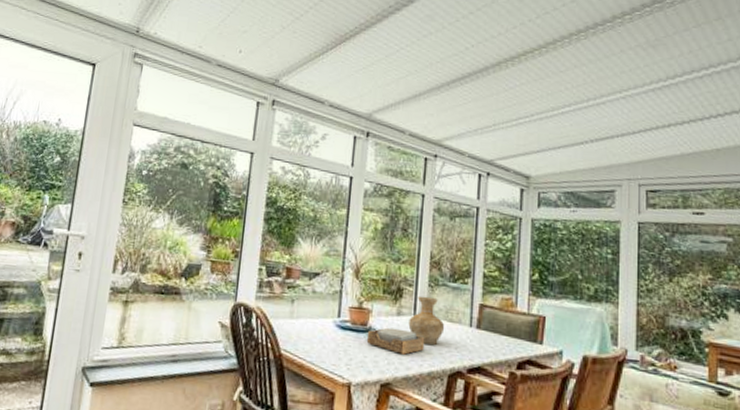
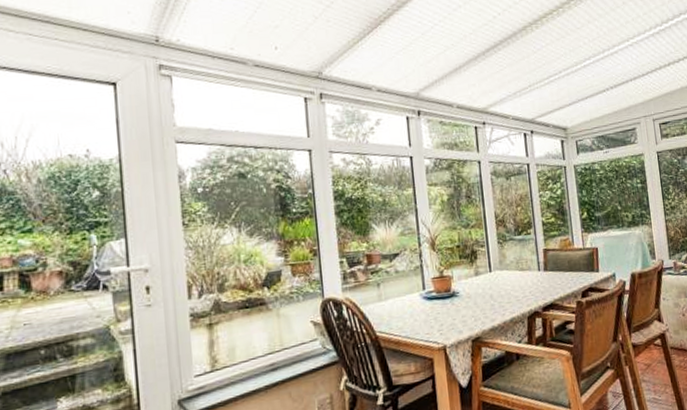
napkin holder: present [366,327,425,355] -> none [452,287,504,310]
vase: present [408,295,445,346] -> none [486,252,518,296]

